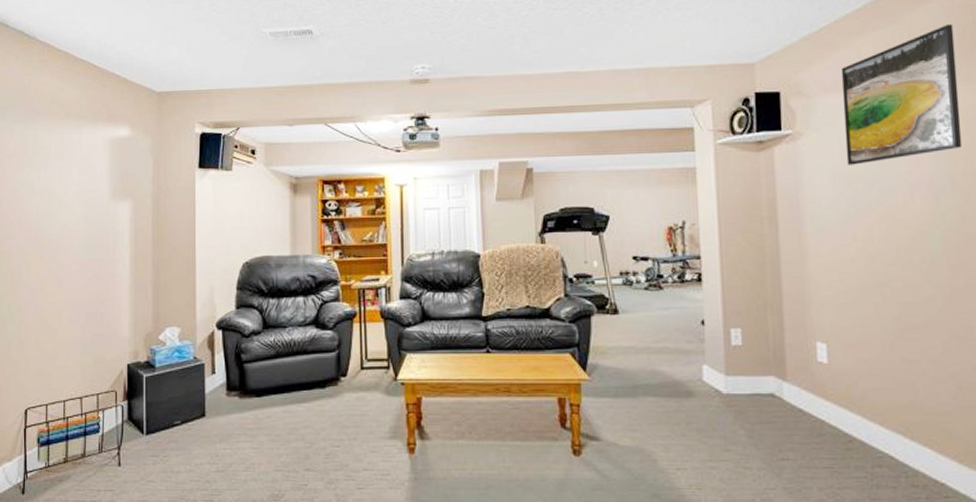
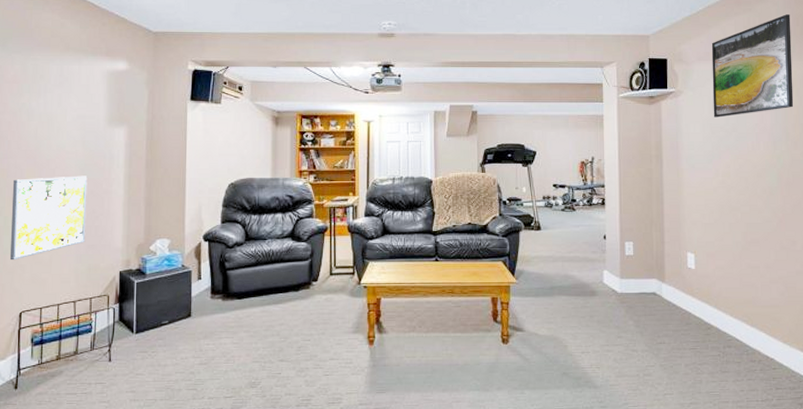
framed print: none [15,256,91,352] -> present [10,176,88,261]

